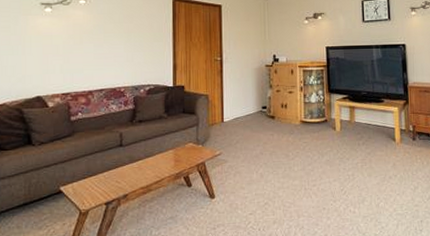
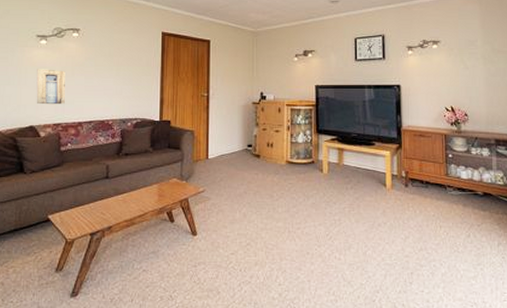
wall art: none [42,37,73,74] -> present [36,69,65,105]

